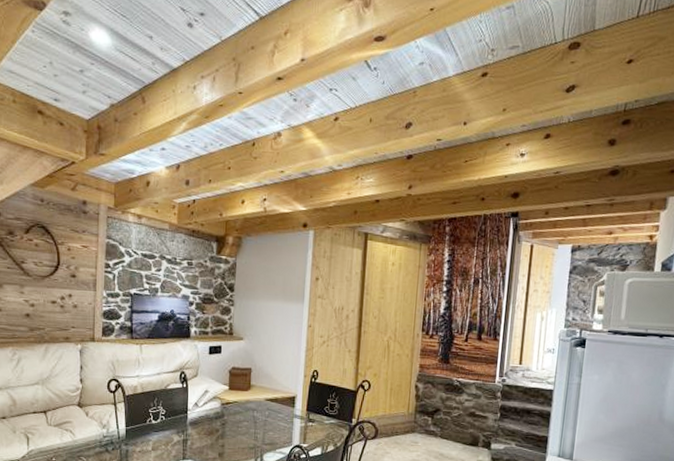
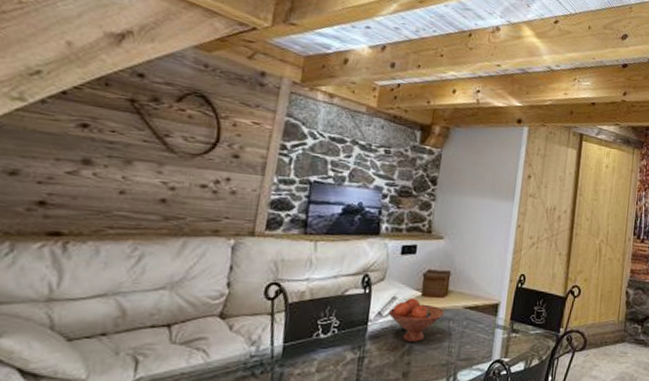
fruit bowl: none [204,391,248,428] -> present [389,298,444,342]

